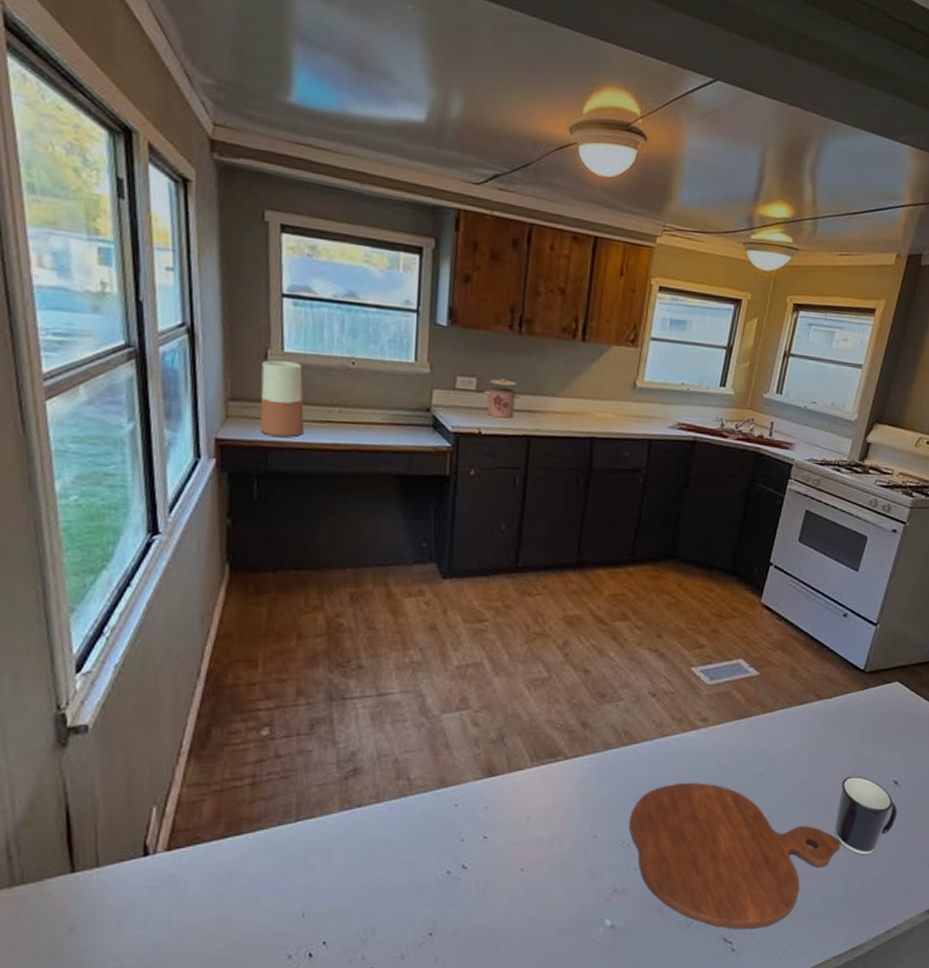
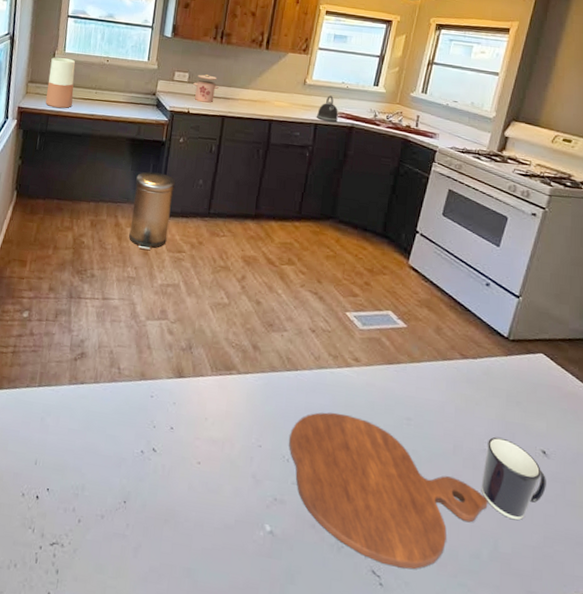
pedal bin: none [408,519,469,623] -> present [129,171,176,250]
kettle: none [651,401,677,436] -> present [317,95,338,122]

